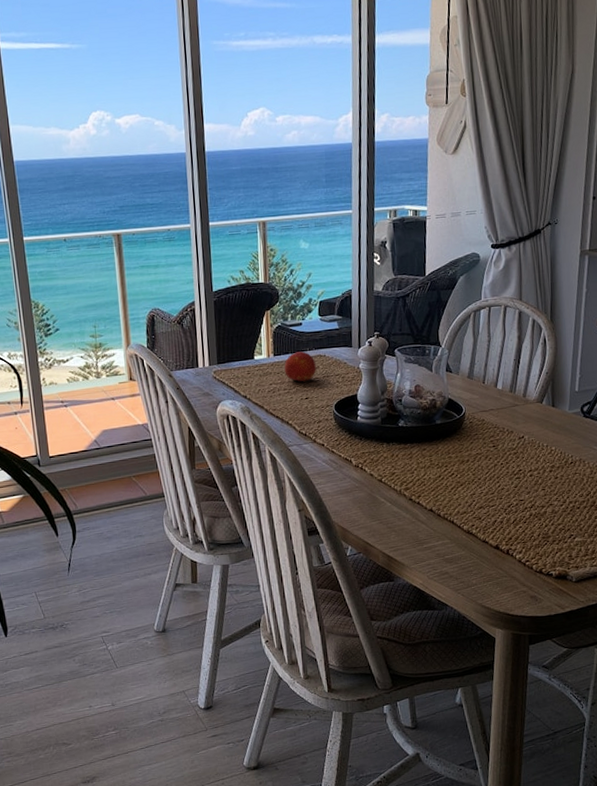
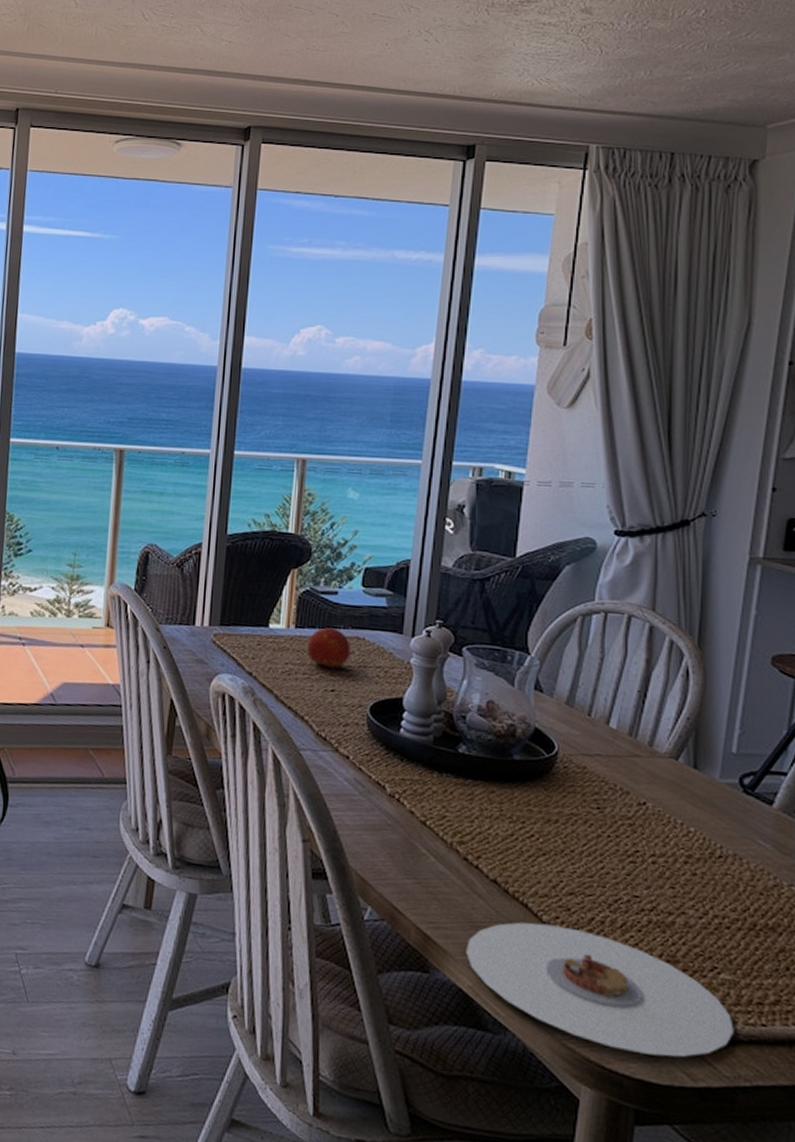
plate: none [416,530,585,601] -> present [466,922,734,1058]

